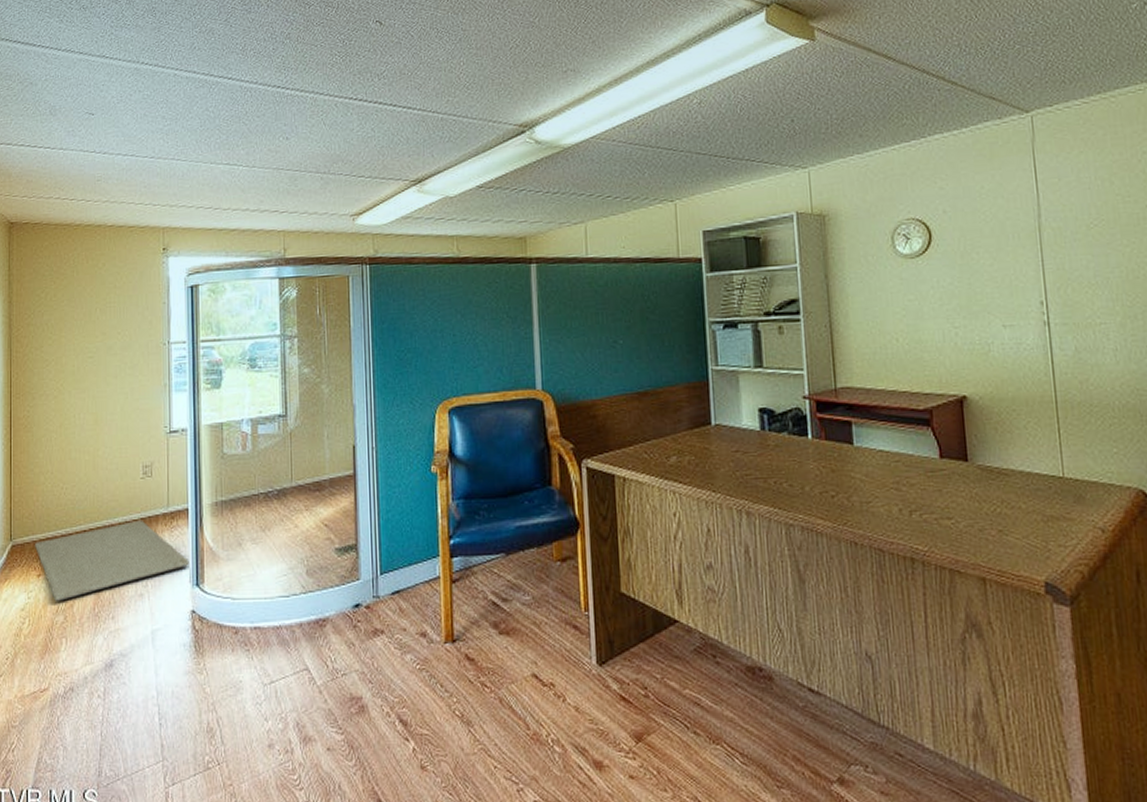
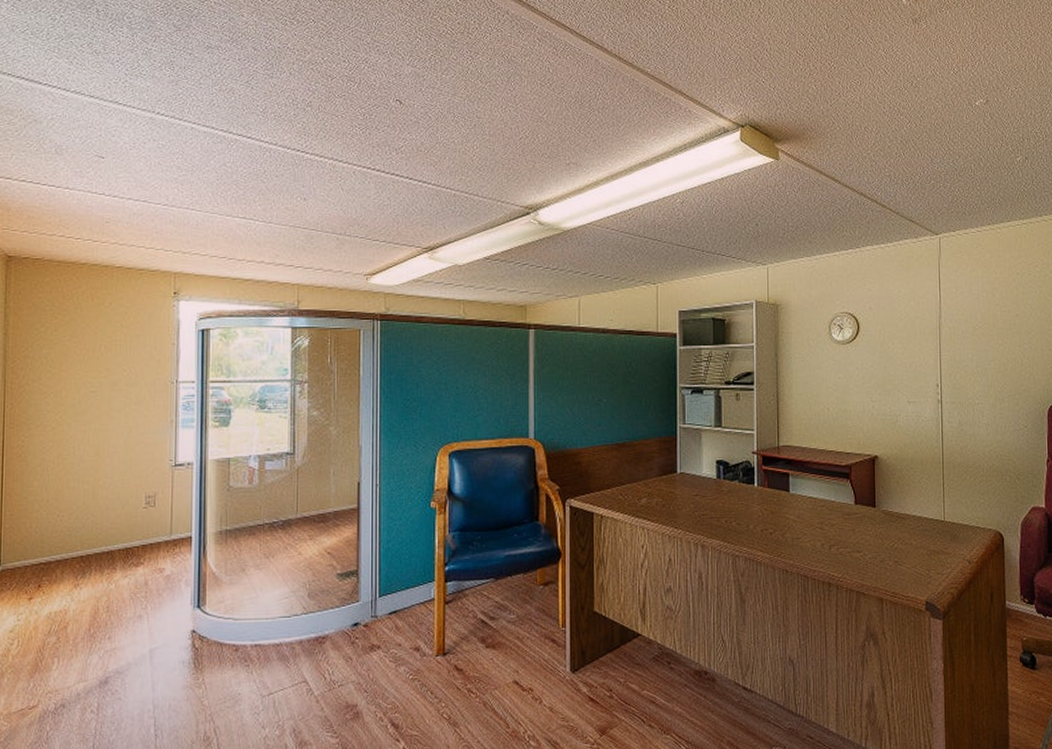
rug: present [34,519,189,602] -> none [25,546,191,624]

